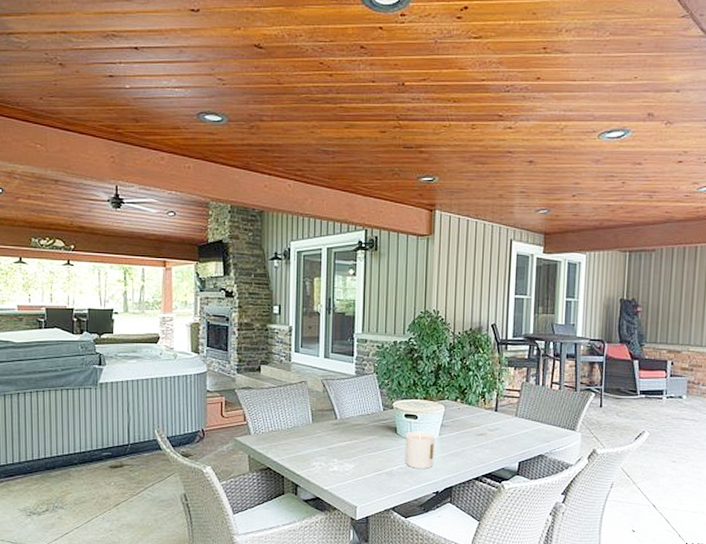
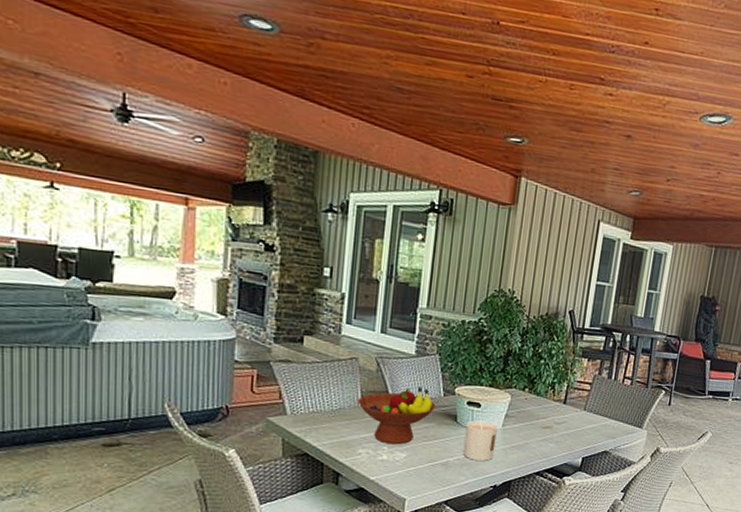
fruit bowl: none [309,404,378,457] -> present [357,387,437,445]

